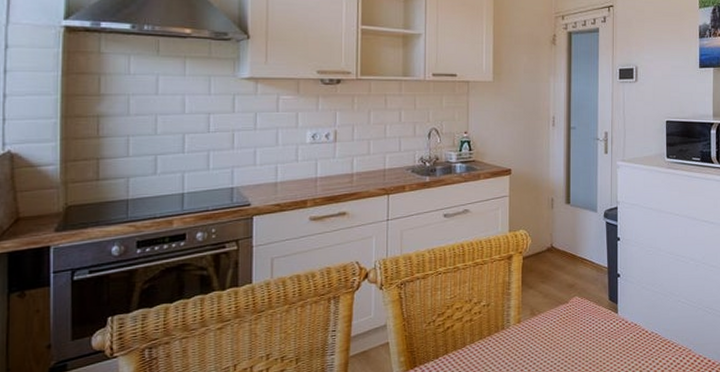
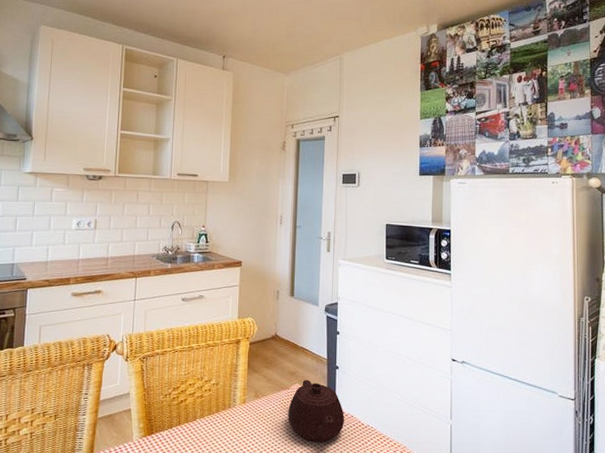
teapot: none [567,291,627,356] -> present [288,379,344,442]

